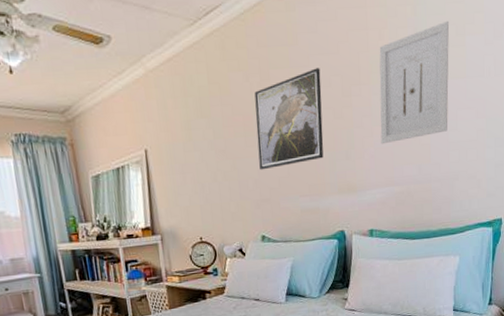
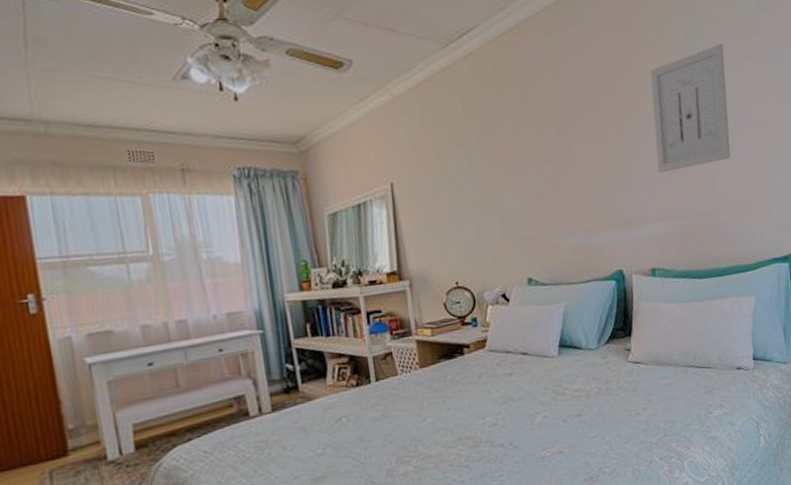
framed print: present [254,68,324,170] -> none [515,92,595,204]

